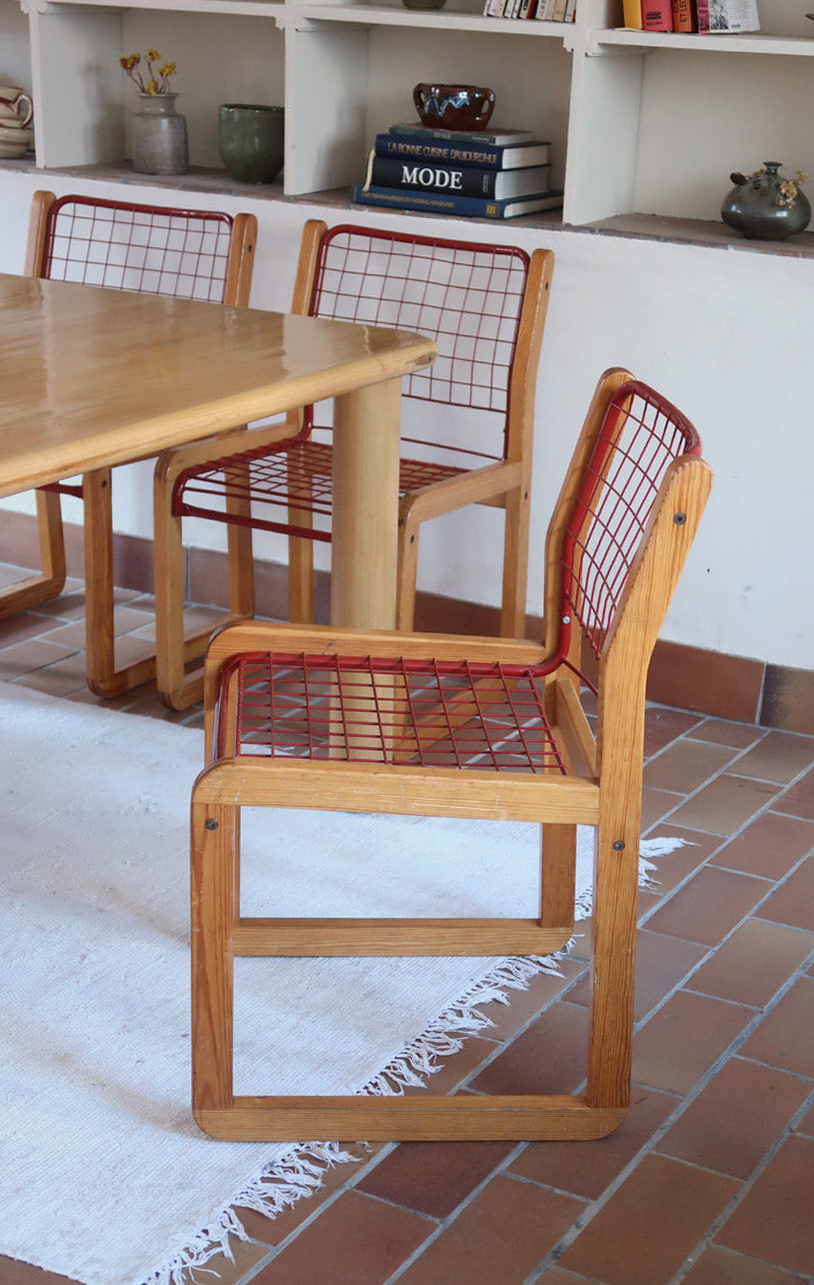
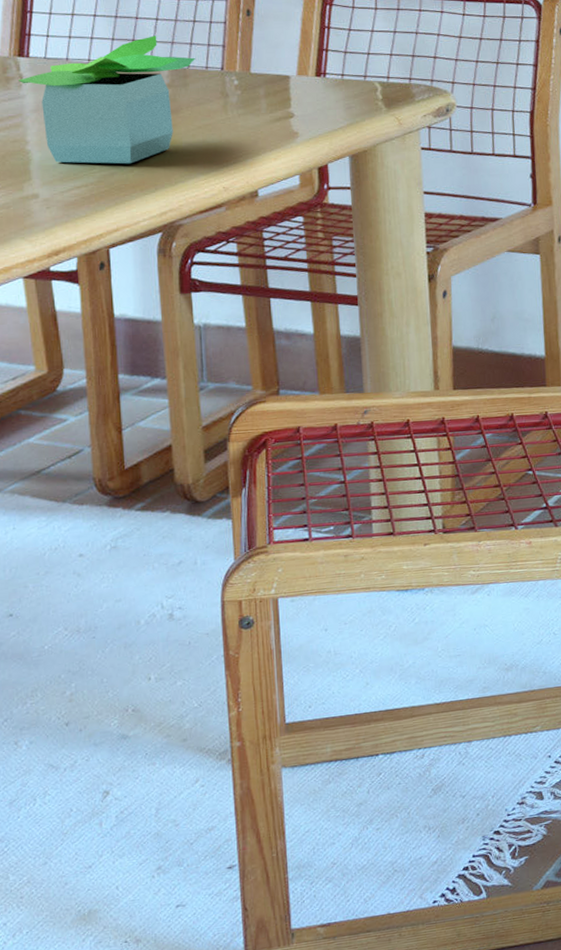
potted plant: none [39,265,198,389] -> present [17,35,195,164]

